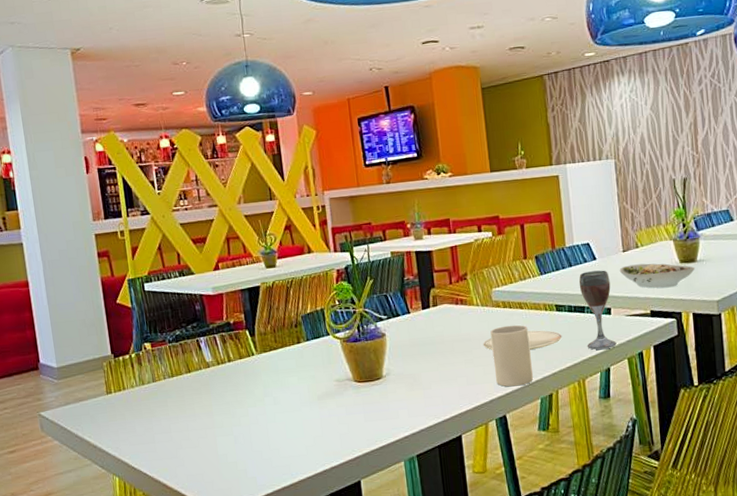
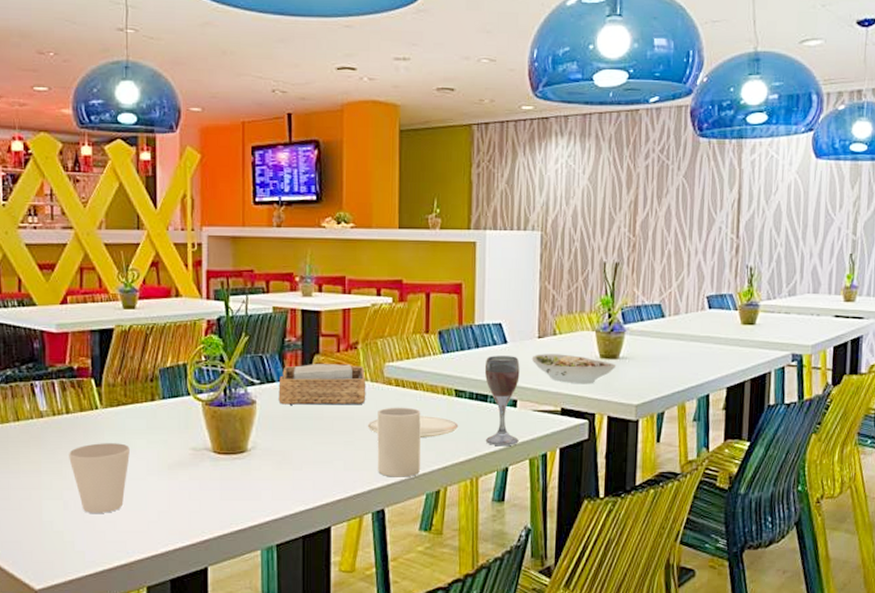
cup: none [234,382,285,444] -> present [69,443,130,513]
napkin holder: none [402,293,479,335] -> present [278,364,366,405]

